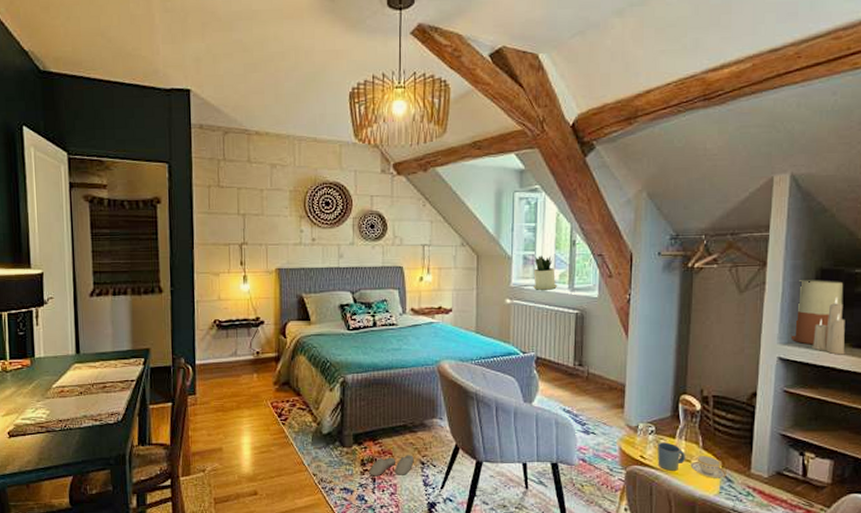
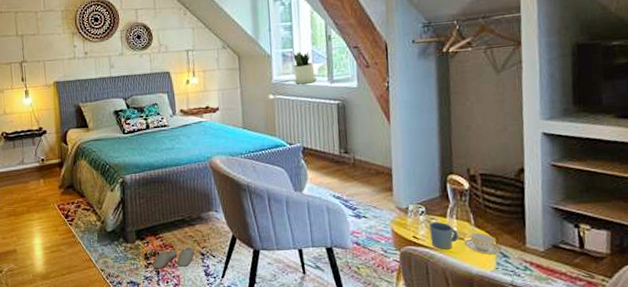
vase: present [790,280,844,346] -> none [553,54,604,119]
candle: present [812,297,845,355] -> none [575,70,611,127]

